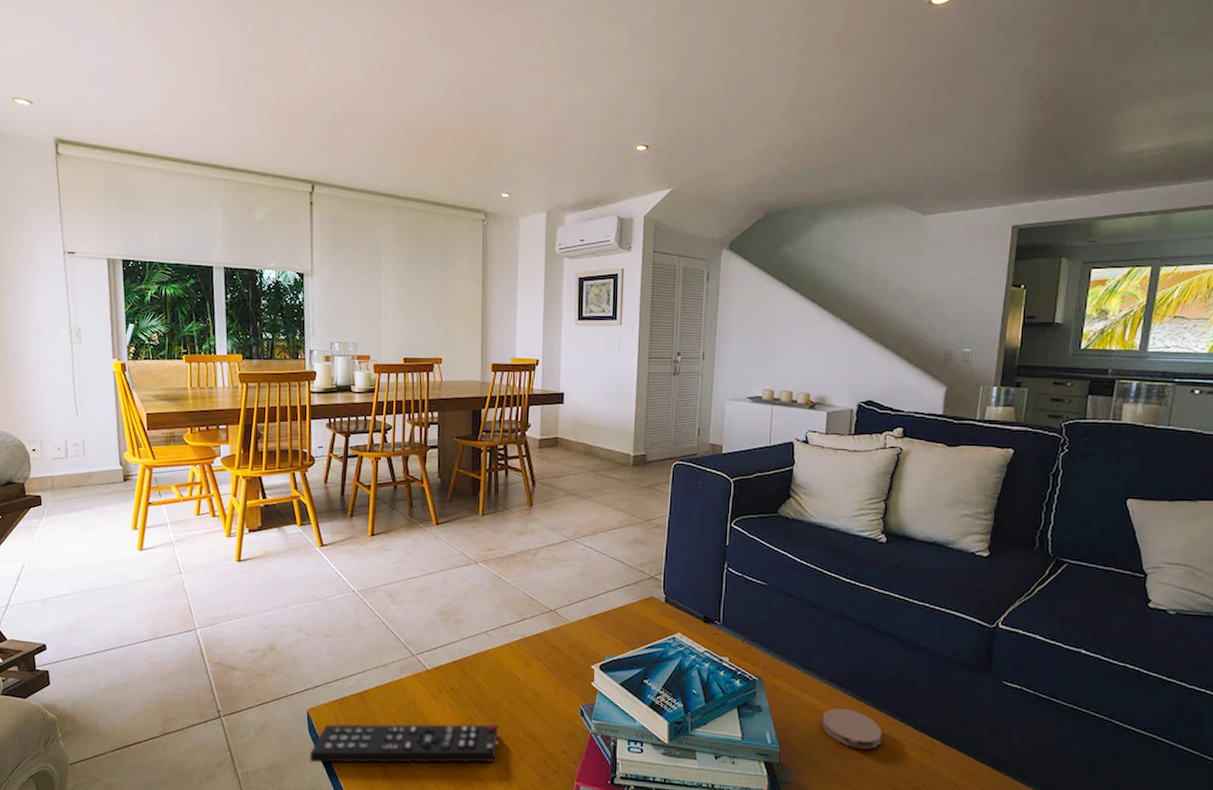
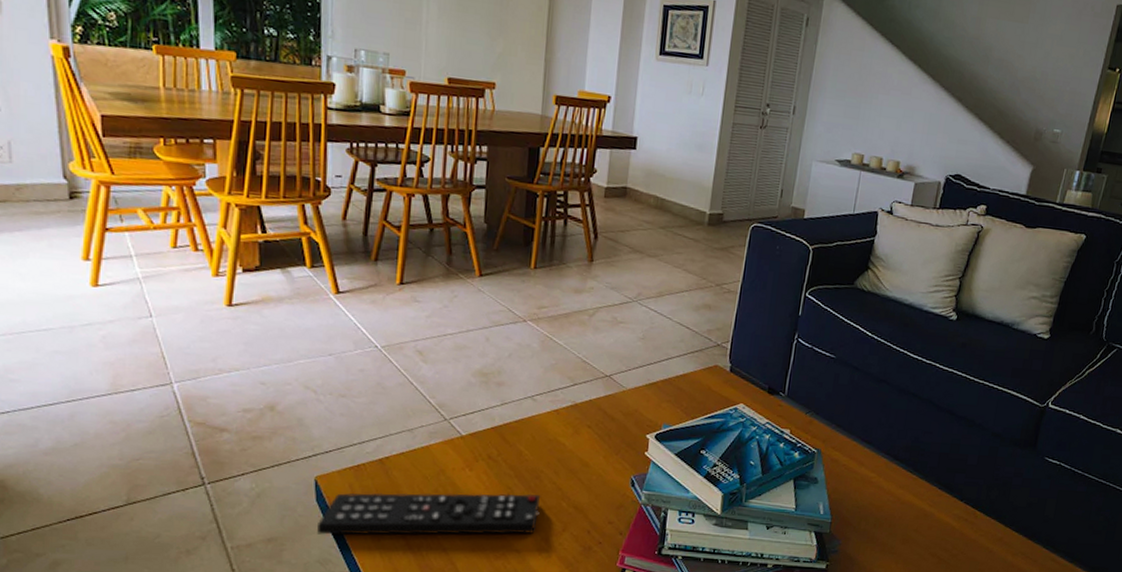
coaster: present [822,708,882,749] -> none [874,480,930,520]

